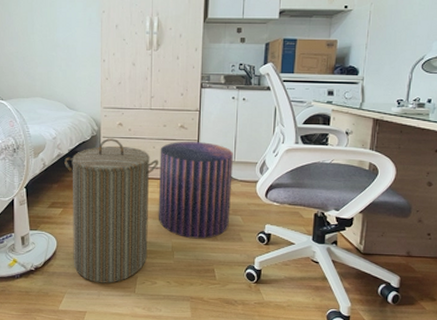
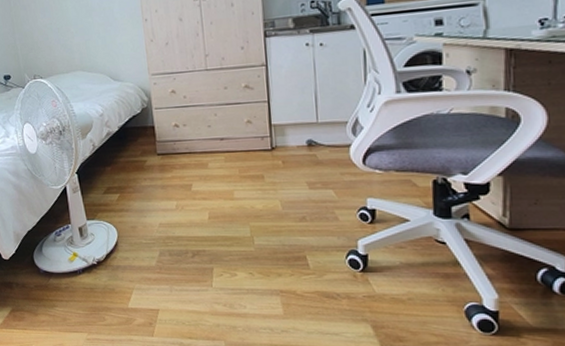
laundry hamper: present [64,138,160,283] -> none [115,109,224,277]
stool: present [158,142,233,239] -> none [223,102,319,221]

